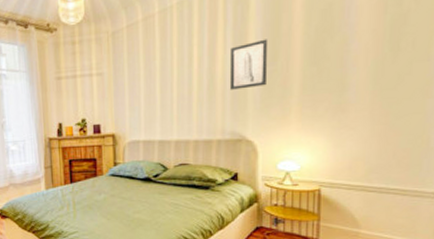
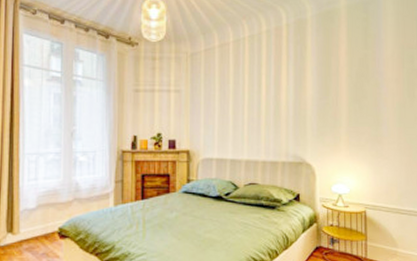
wall art: present [229,39,267,90] -> none [291,76,321,117]

